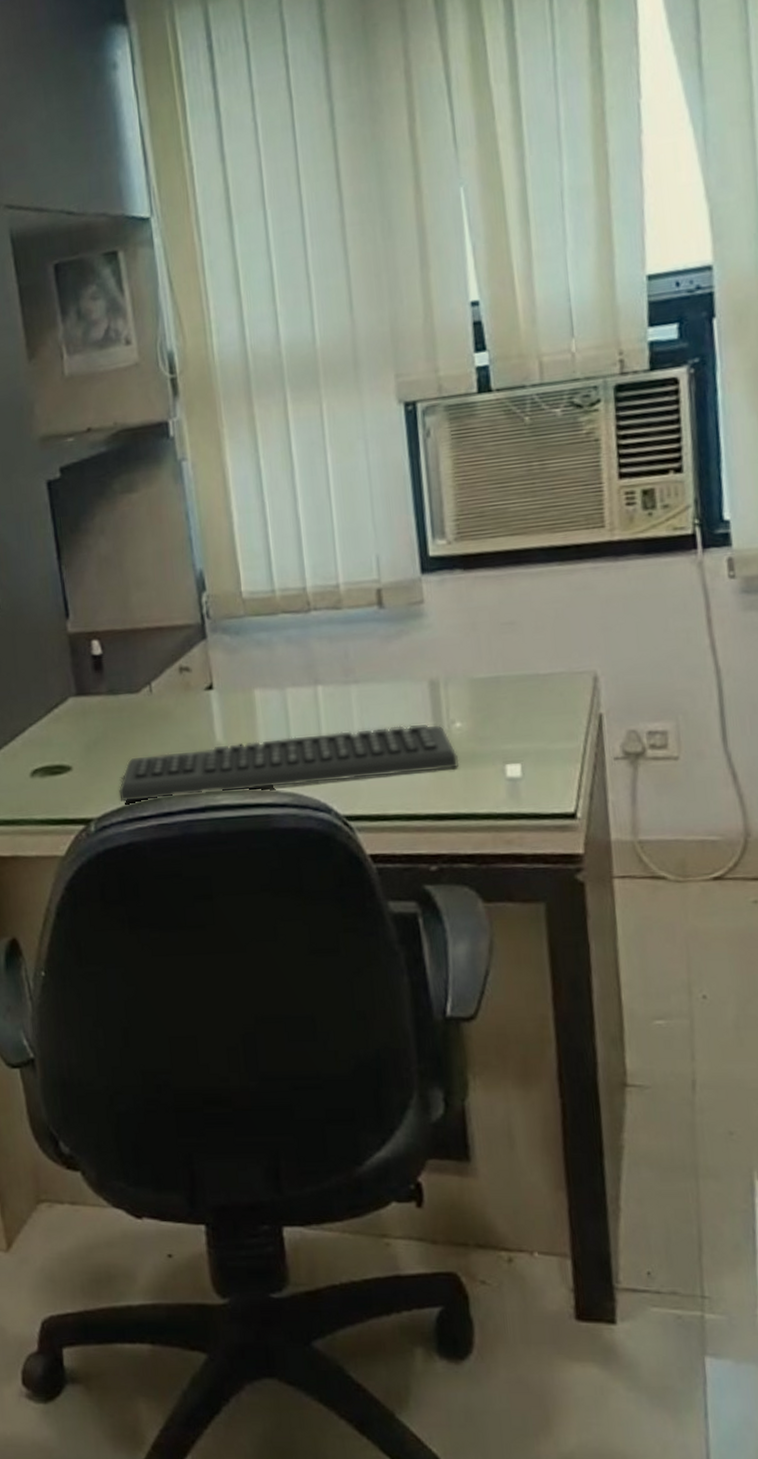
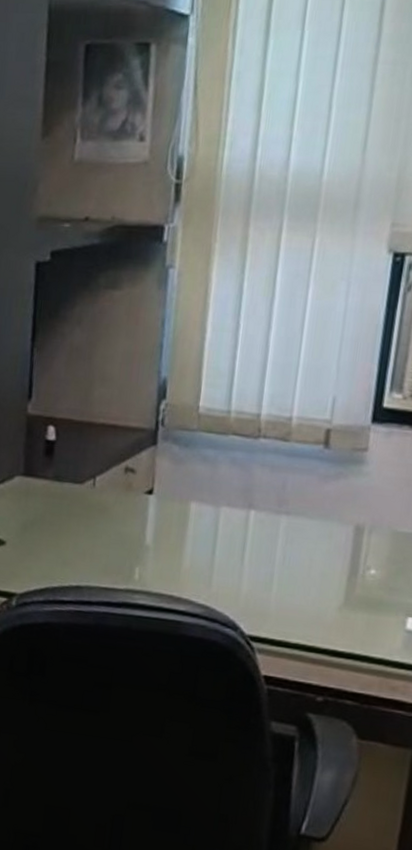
keyboard: present [119,724,458,802] -> none [44,544,366,612]

